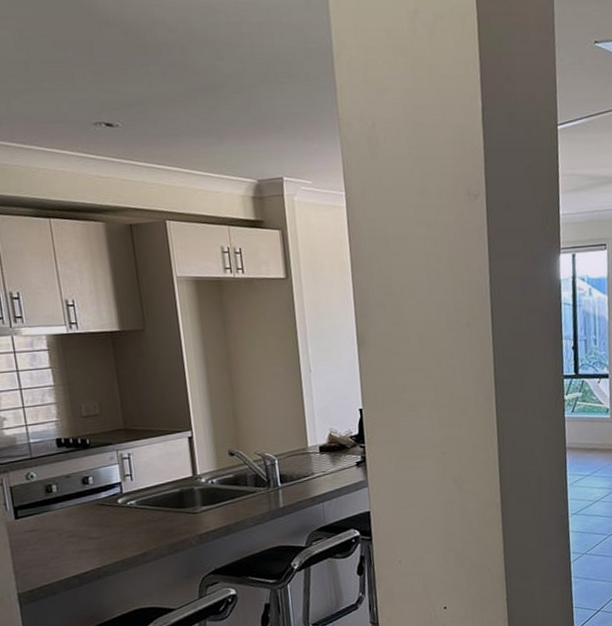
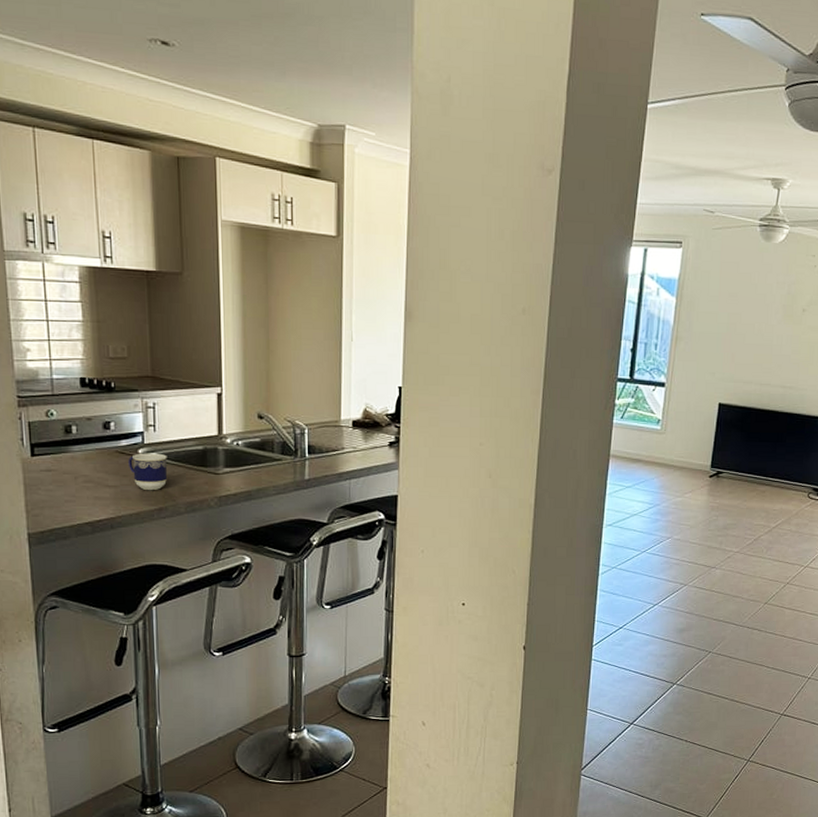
cup: none [109,500,148,537] -> present [128,453,167,490]

